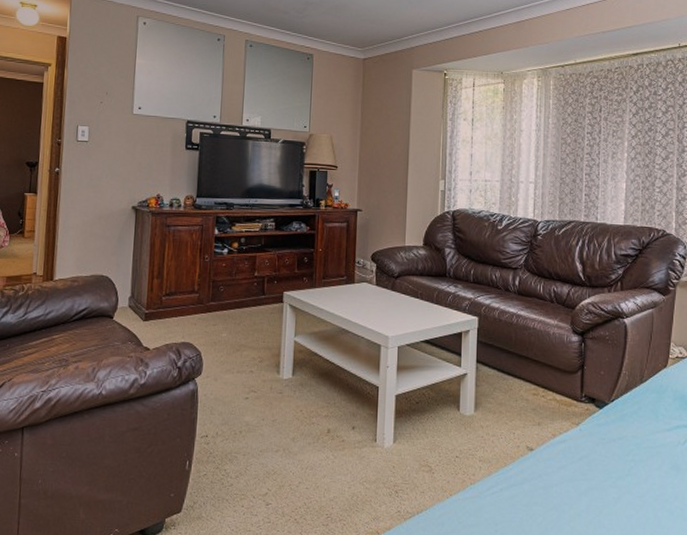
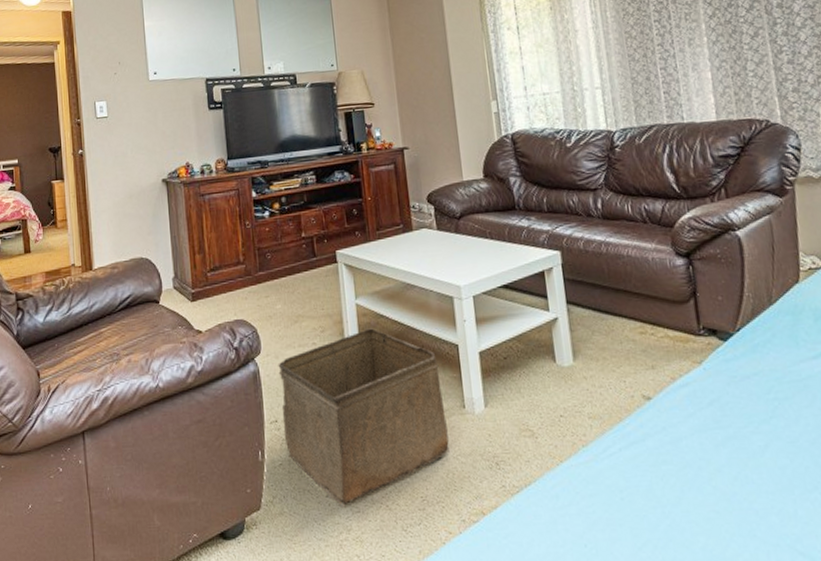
storage bin: none [212,364,359,516] -> present [278,328,450,506]

